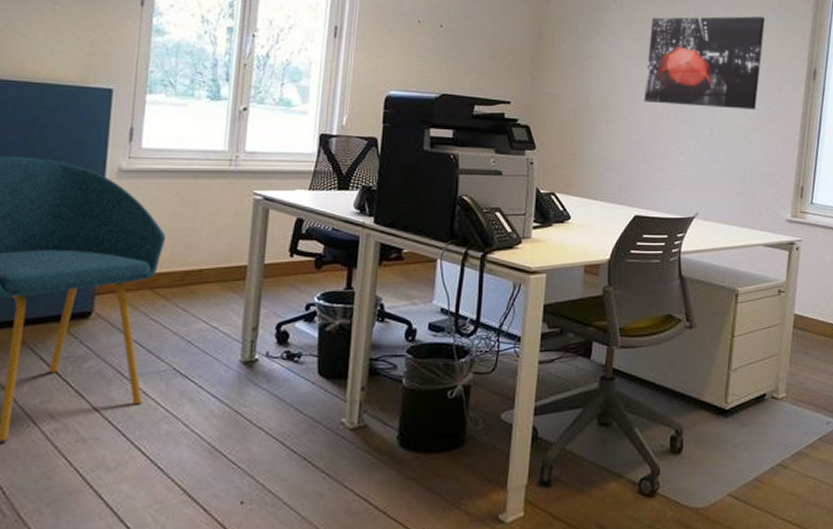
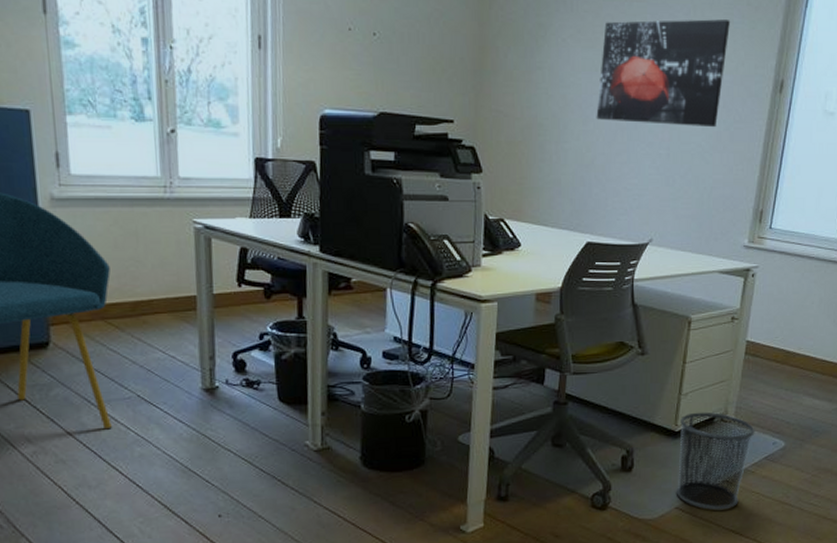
waste bin: none [727,388,808,498] -> present [675,412,755,510]

